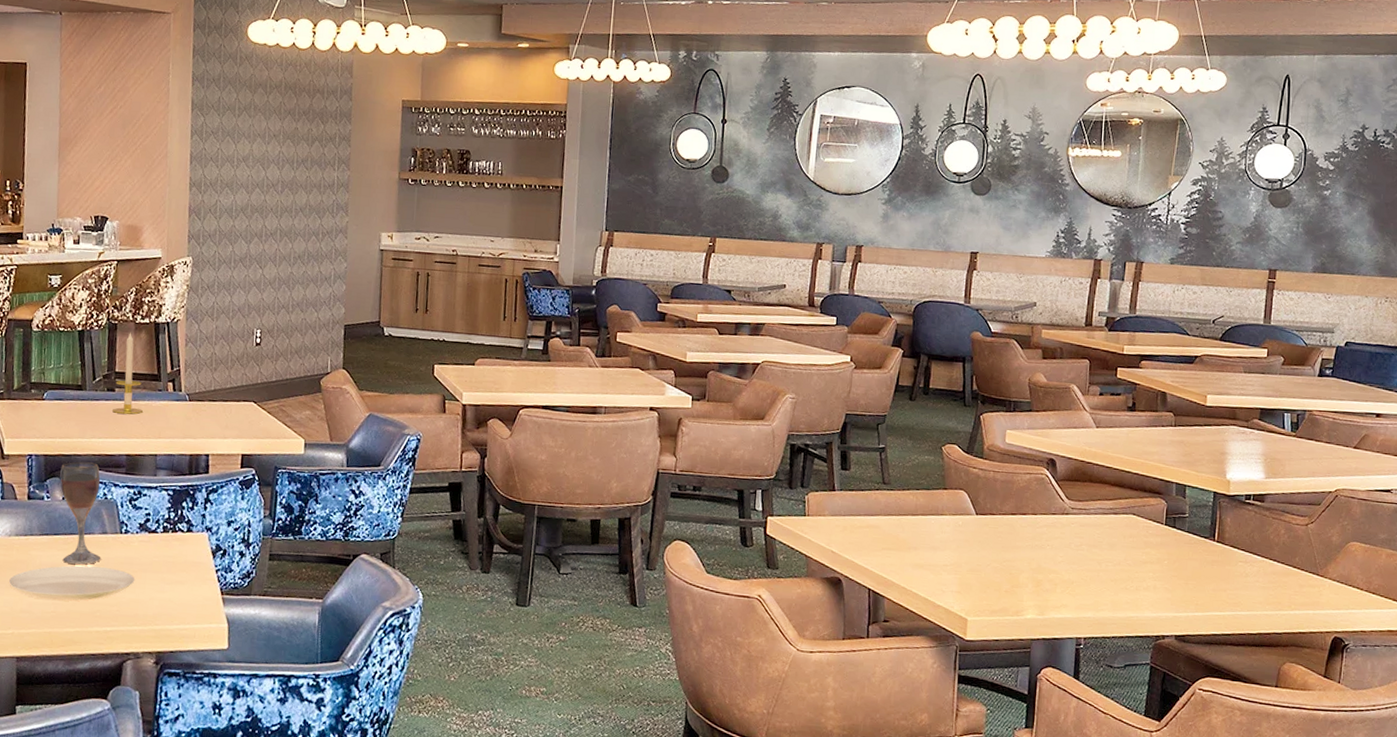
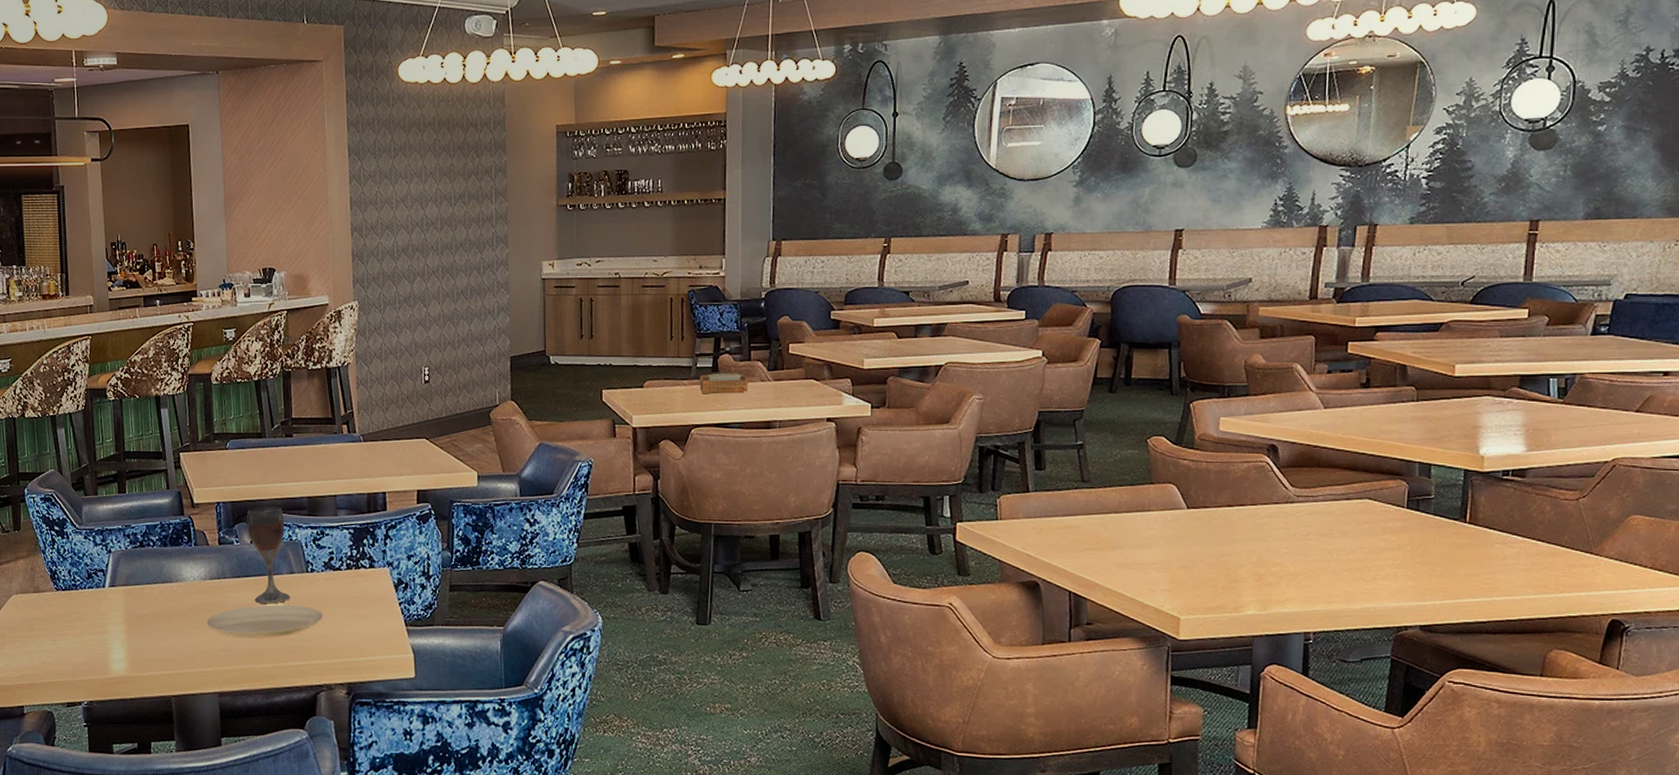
candle: present [112,332,143,415] -> none [292,378,320,458]
napkin holder: none [529,356,576,378] -> present [699,373,748,394]

